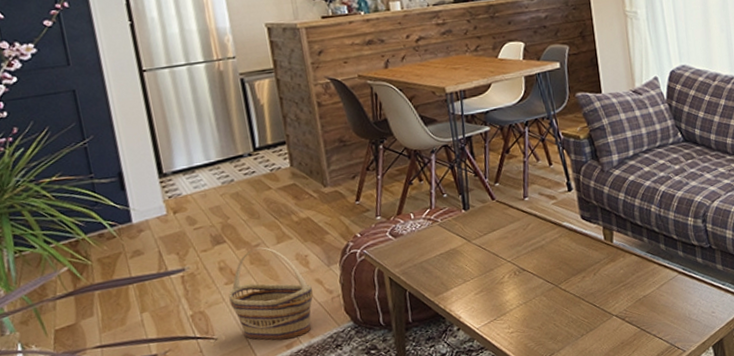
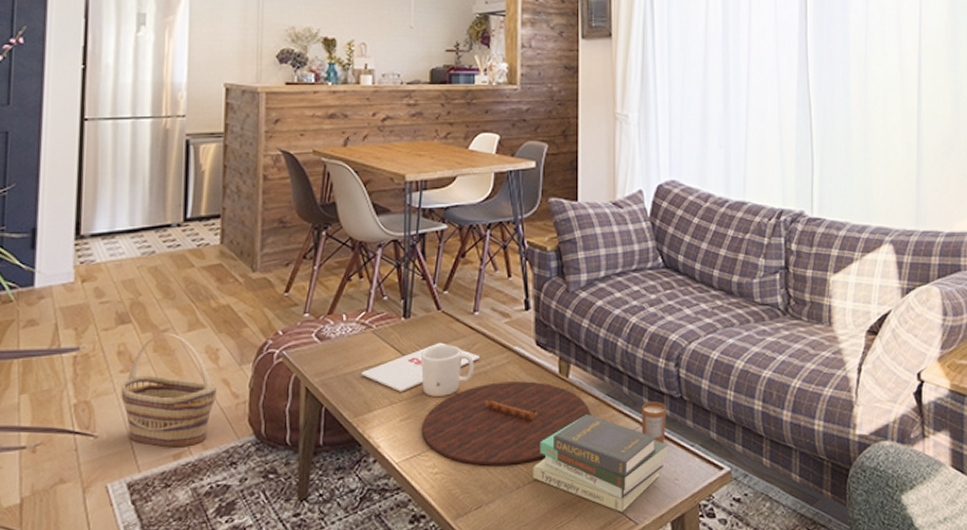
magazine: none [434,226,536,272] -> present [361,342,481,392]
mug: none [484,227,532,272] -> present [421,345,475,397]
tray: none [494,249,635,322] -> present [421,381,590,466]
books: none [592,269,705,344] -> present [533,413,669,513]
candle: none [678,253,700,286] -> present [642,402,667,444]

